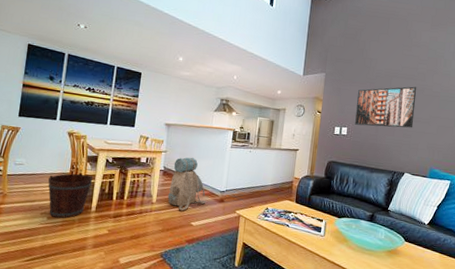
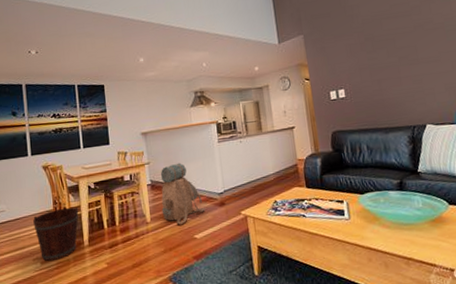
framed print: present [355,86,417,128] -> none [346,23,422,84]

